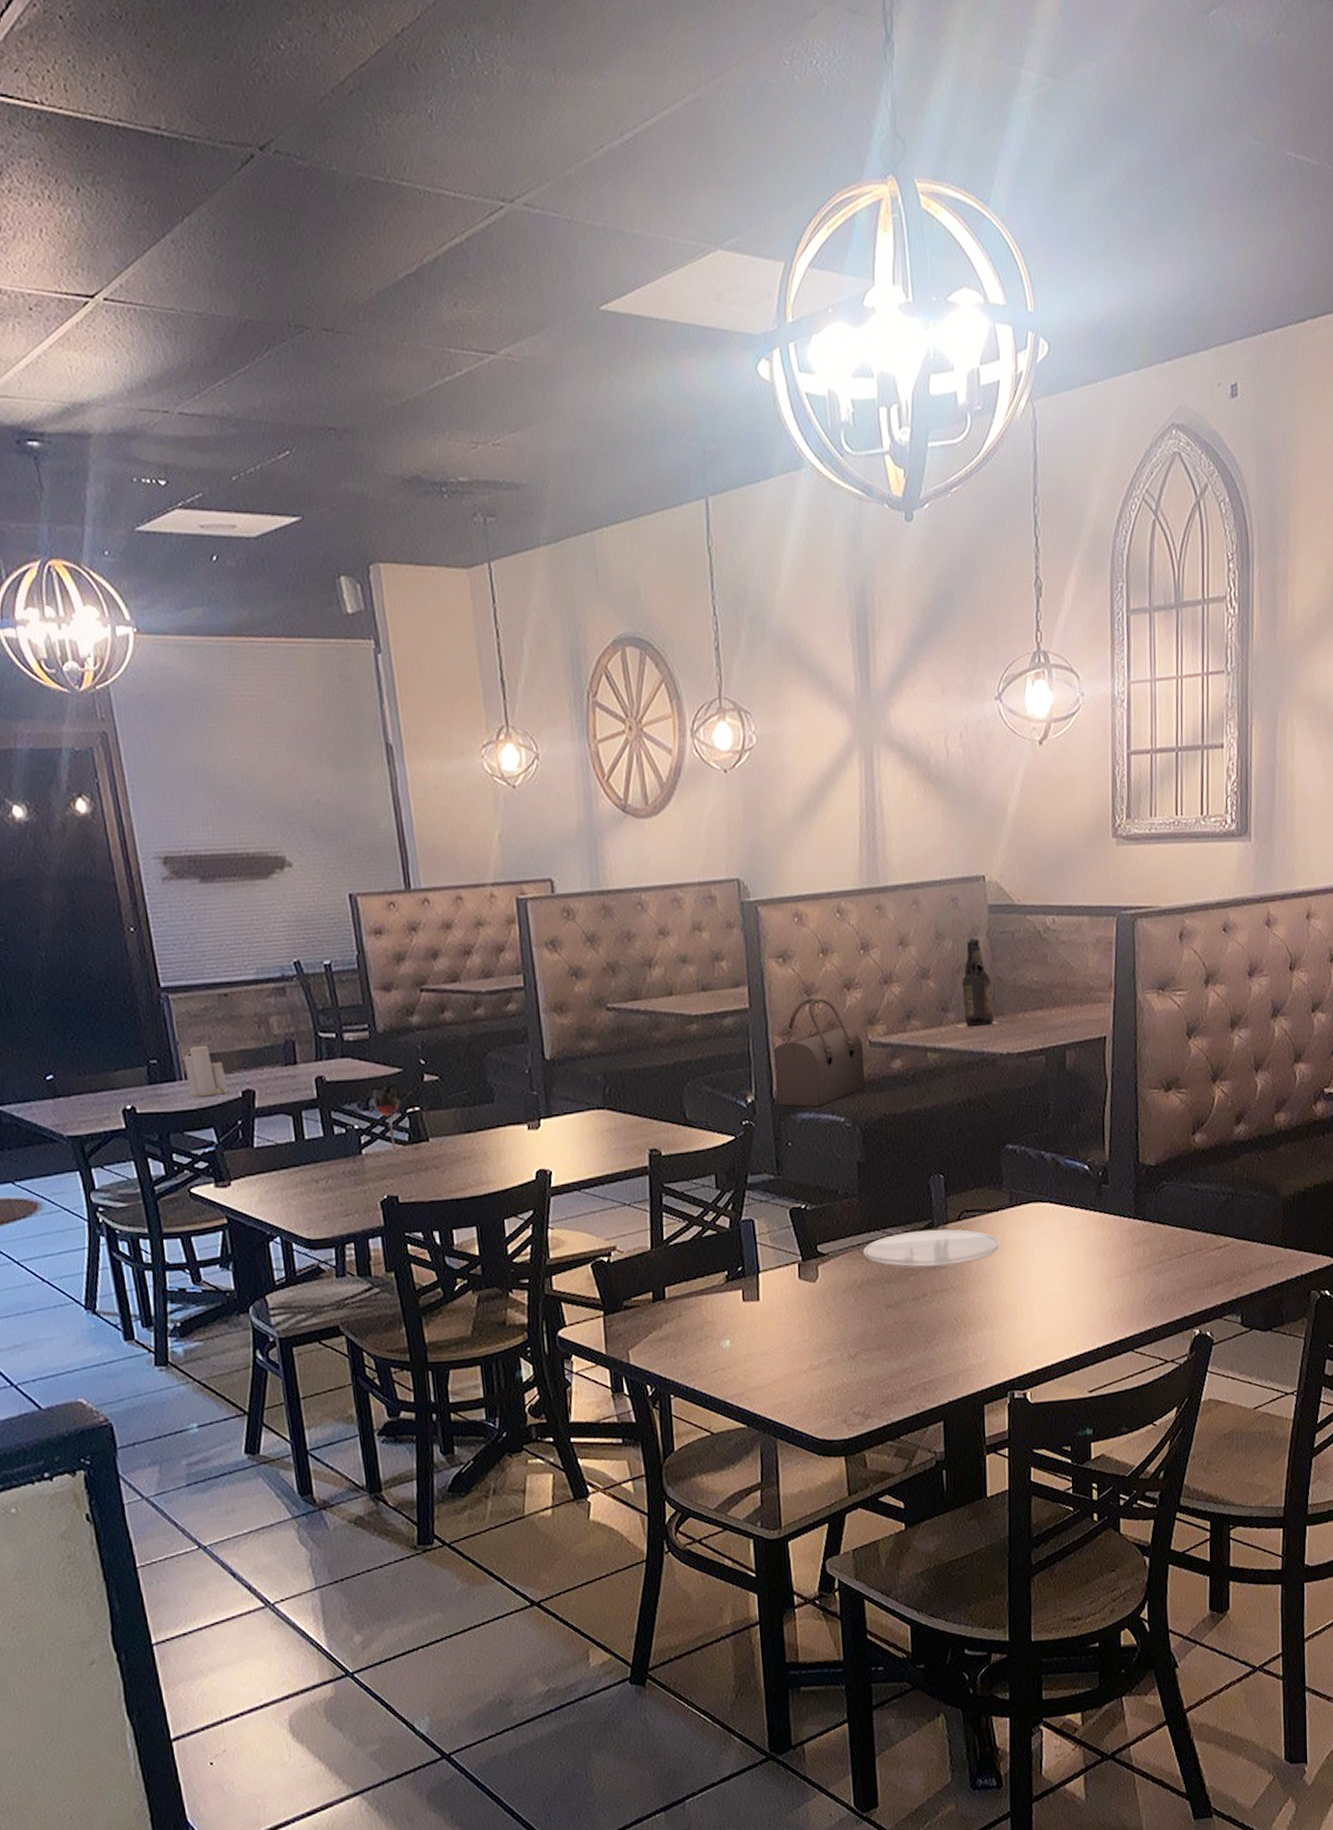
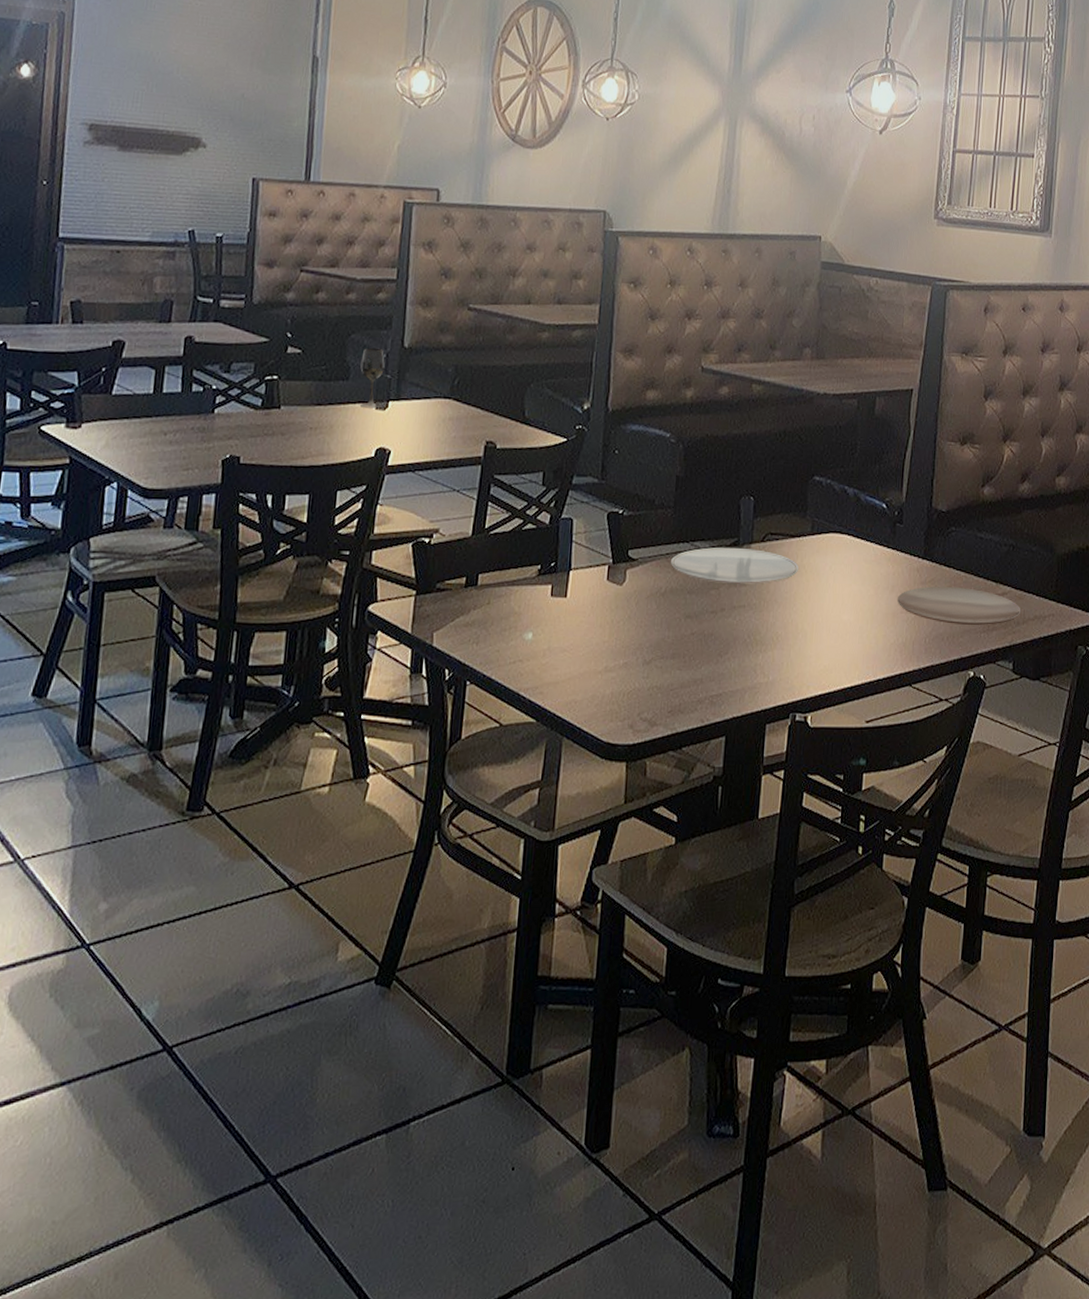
candle: present [183,1041,228,1097] -> none [63,290,101,342]
wineglass: present [370,1085,408,1156] -> none [234,352,263,419]
wine glass: none [503,1064,534,1130] -> present [360,348,385,409]
handbag: present [772,998,866,1108] -> none [609,322,695,421]
beer bottle: present [955,938,1003,1029] -> none [780,288,823,368]
plate: none [1109,1243,1246,1283] -> present [896,586,1021,625]

